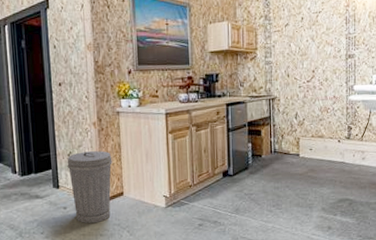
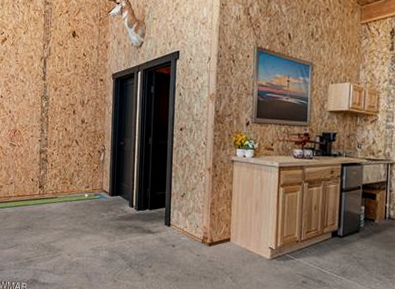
trash can: present [67,151,112,224] -> none [180,194,223,265]

